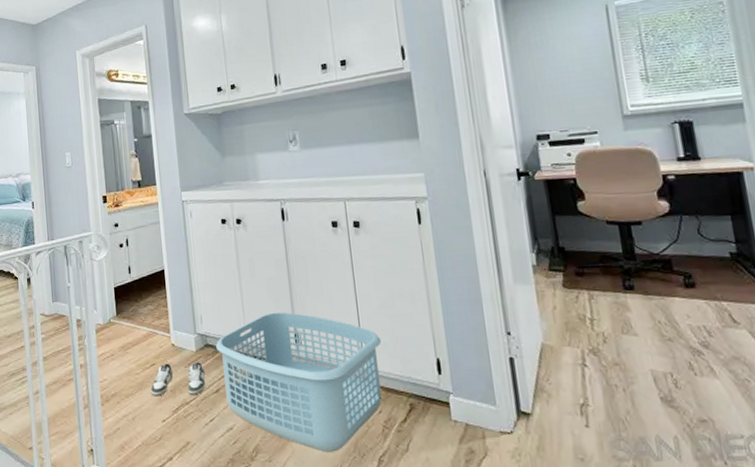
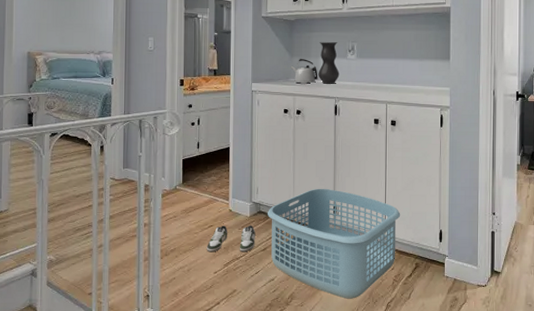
kettle: none [223,156,257,187] -> present [290,58,318,84]
vase: none [254,133,282,185] -> present [318,42,340,84]

